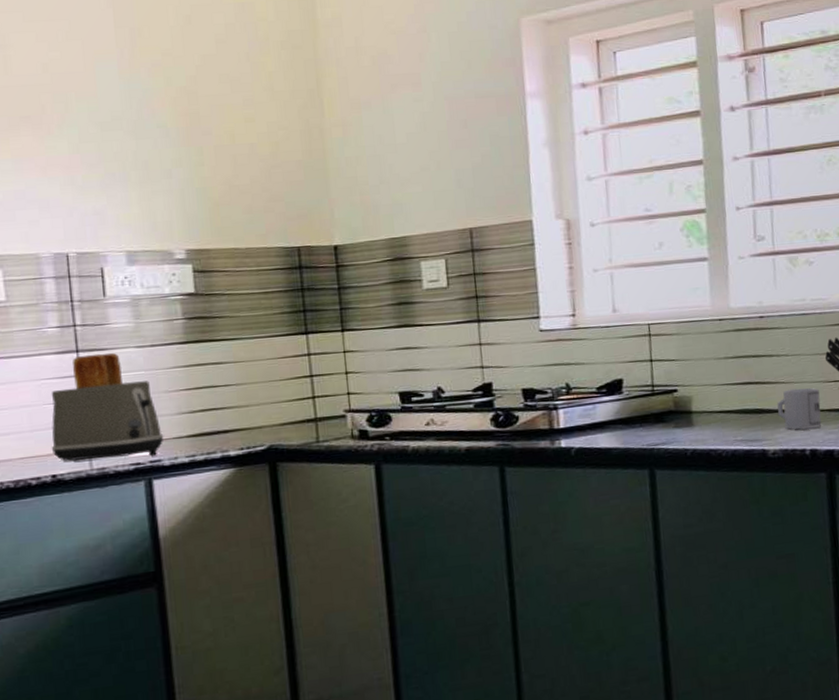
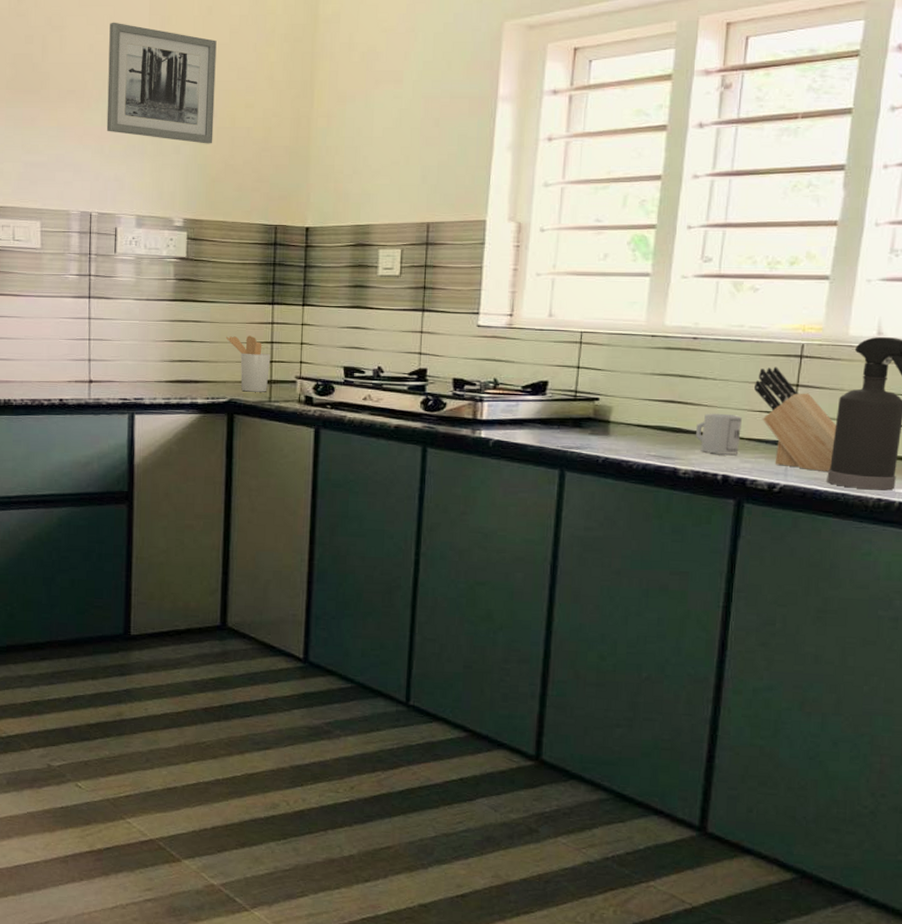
toaster: present [51,353,164,461] -> none [61,301,148,394]
wall art: none [66,37,211,165] -> present [106,22,217,144]
utensil holder: none [256,371,313,435] -> present [226,335,271,392]

